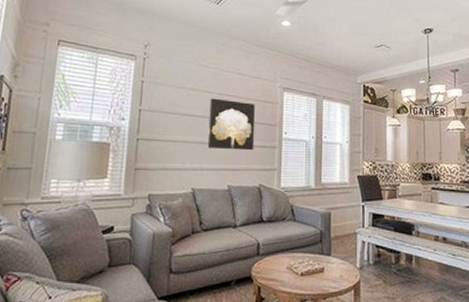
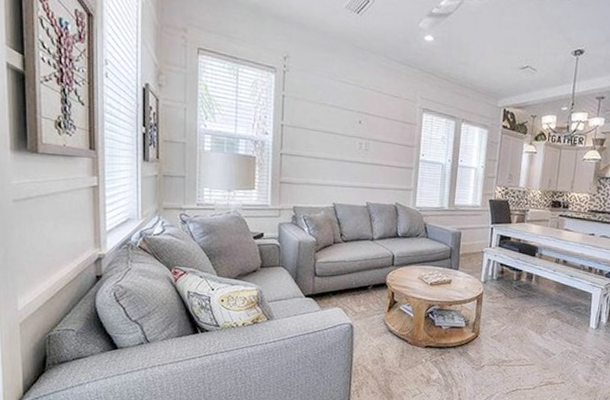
wall art: present [207,98,256,151] -> none [347,116,394,171]

